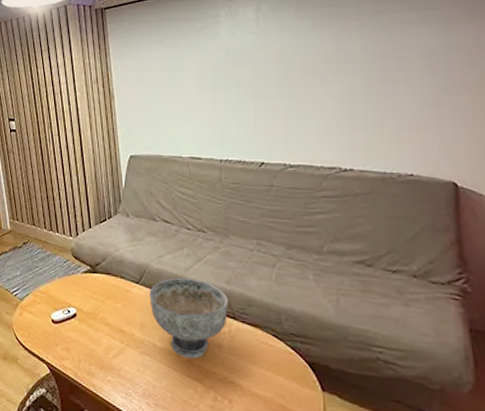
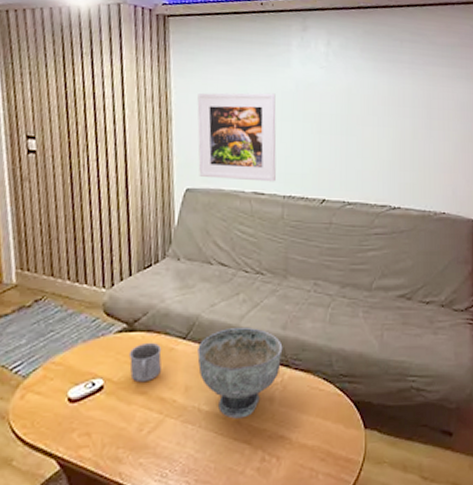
mug: none [93,283,120,316] -> present [128,342,162,383]
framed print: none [134,64,211,147] -> present [197,92,277,182]

